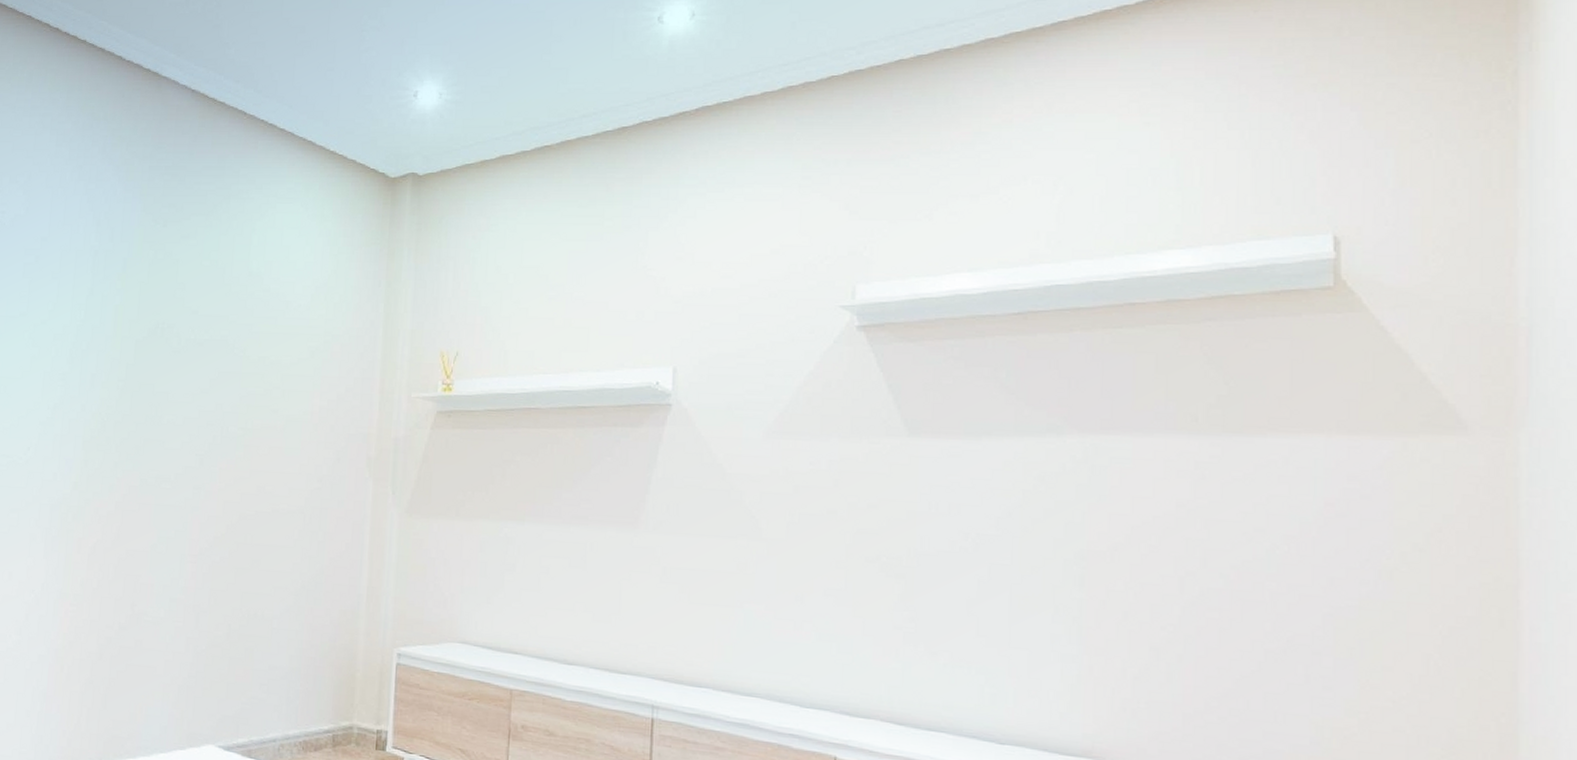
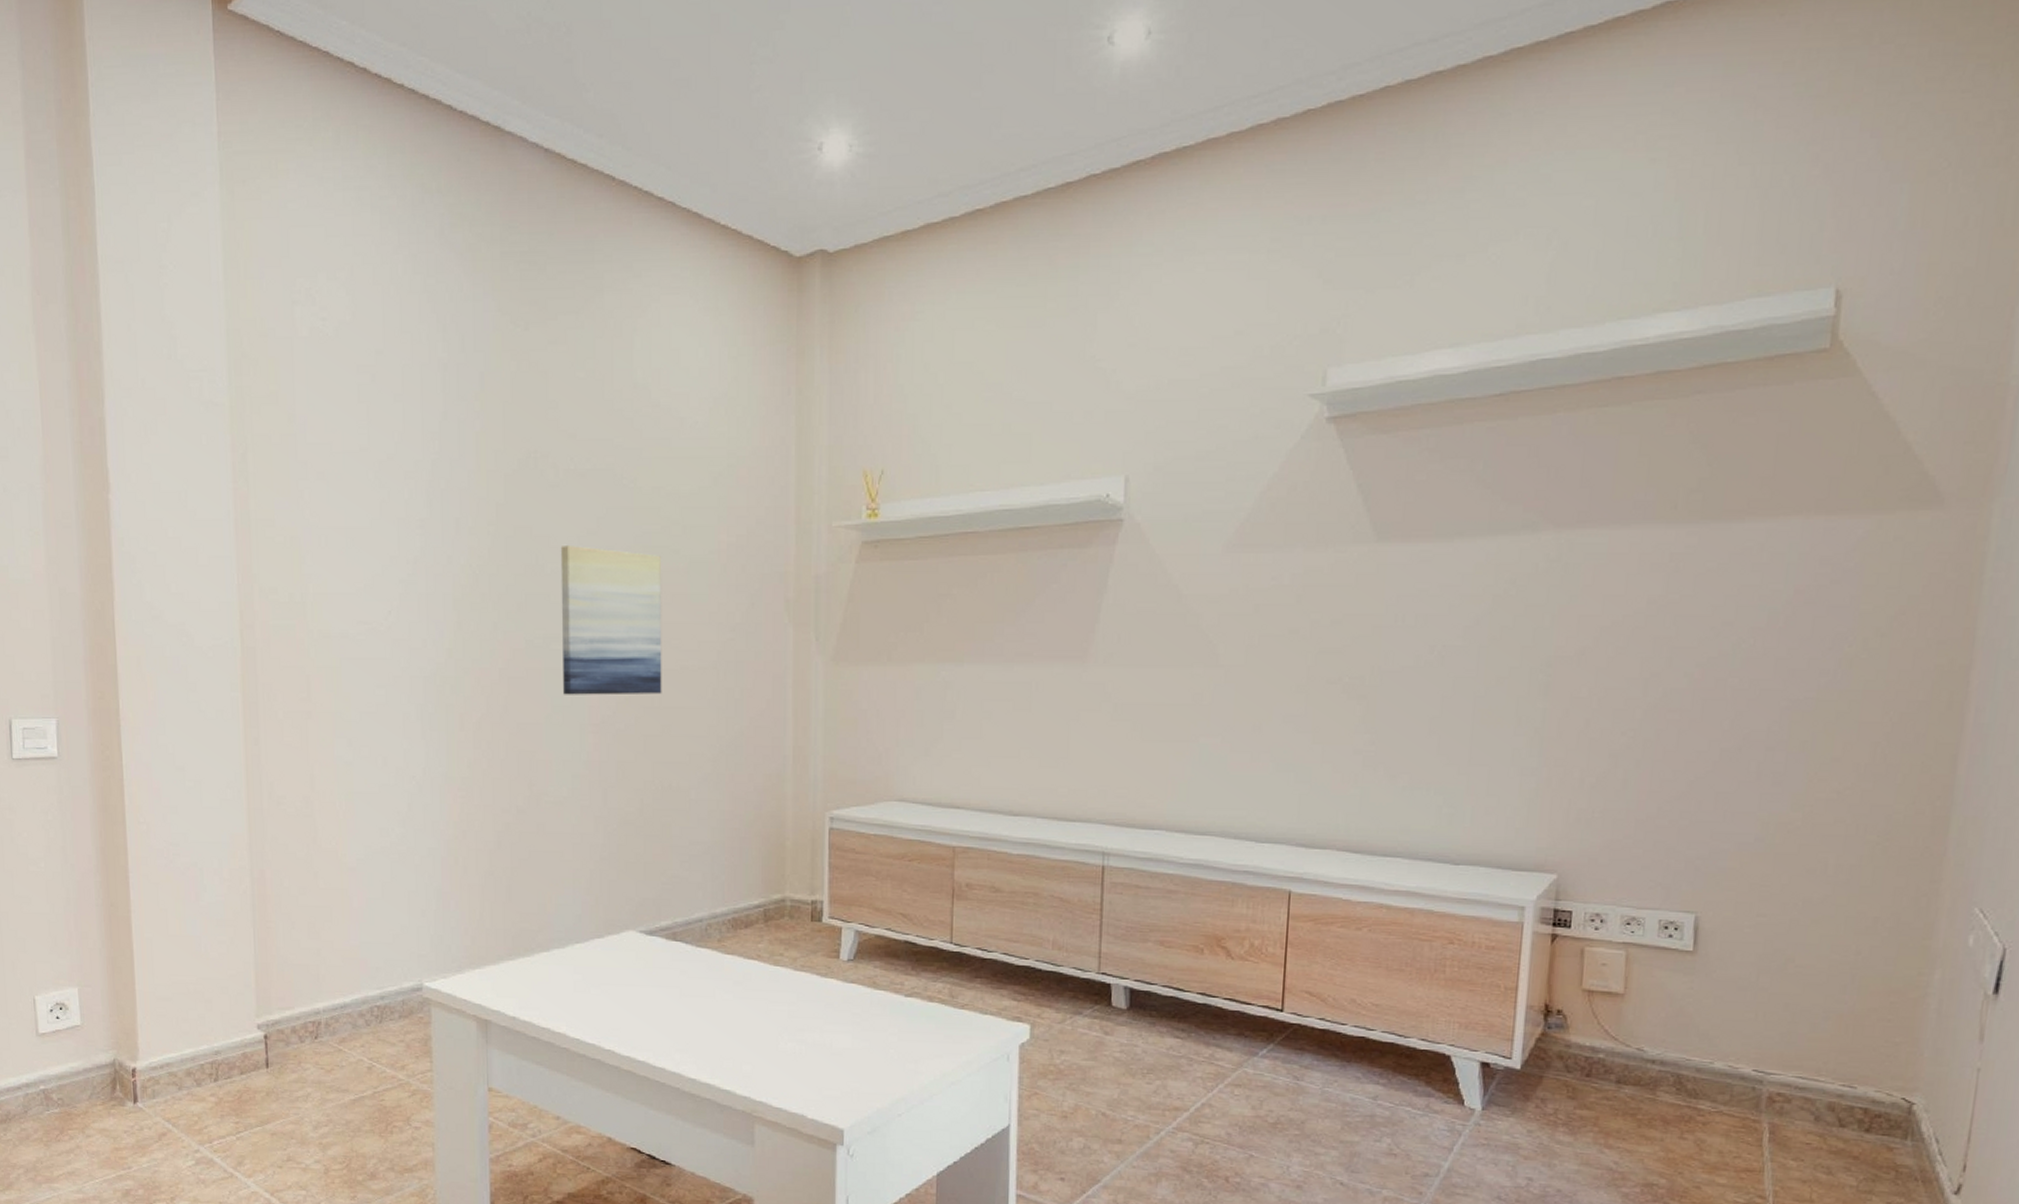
wall art: none [169,401,262,533] -> present [560,546,662,695]

